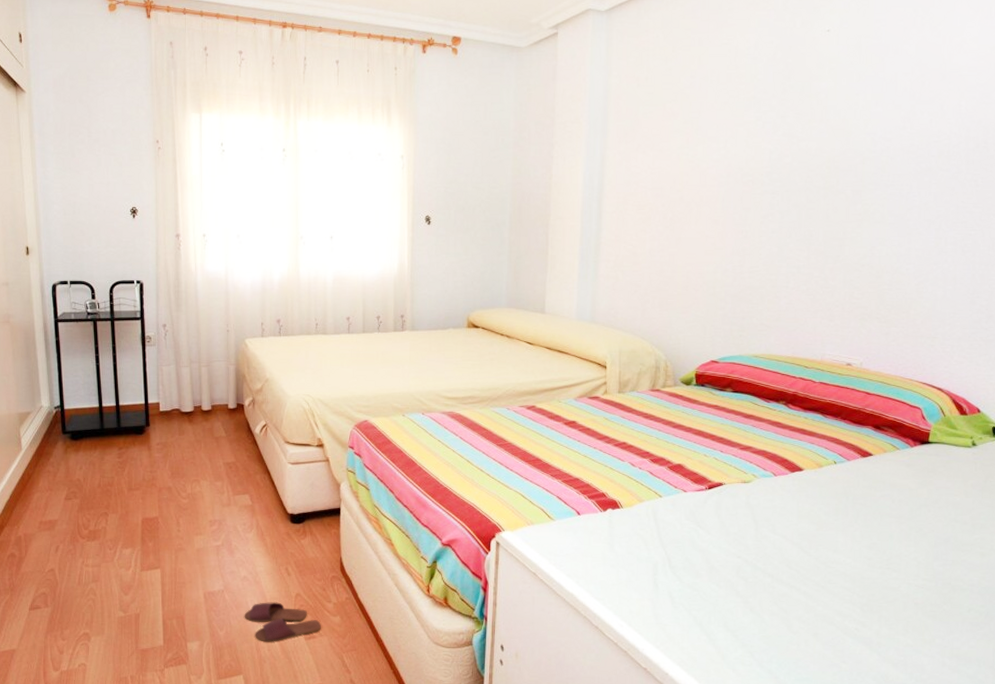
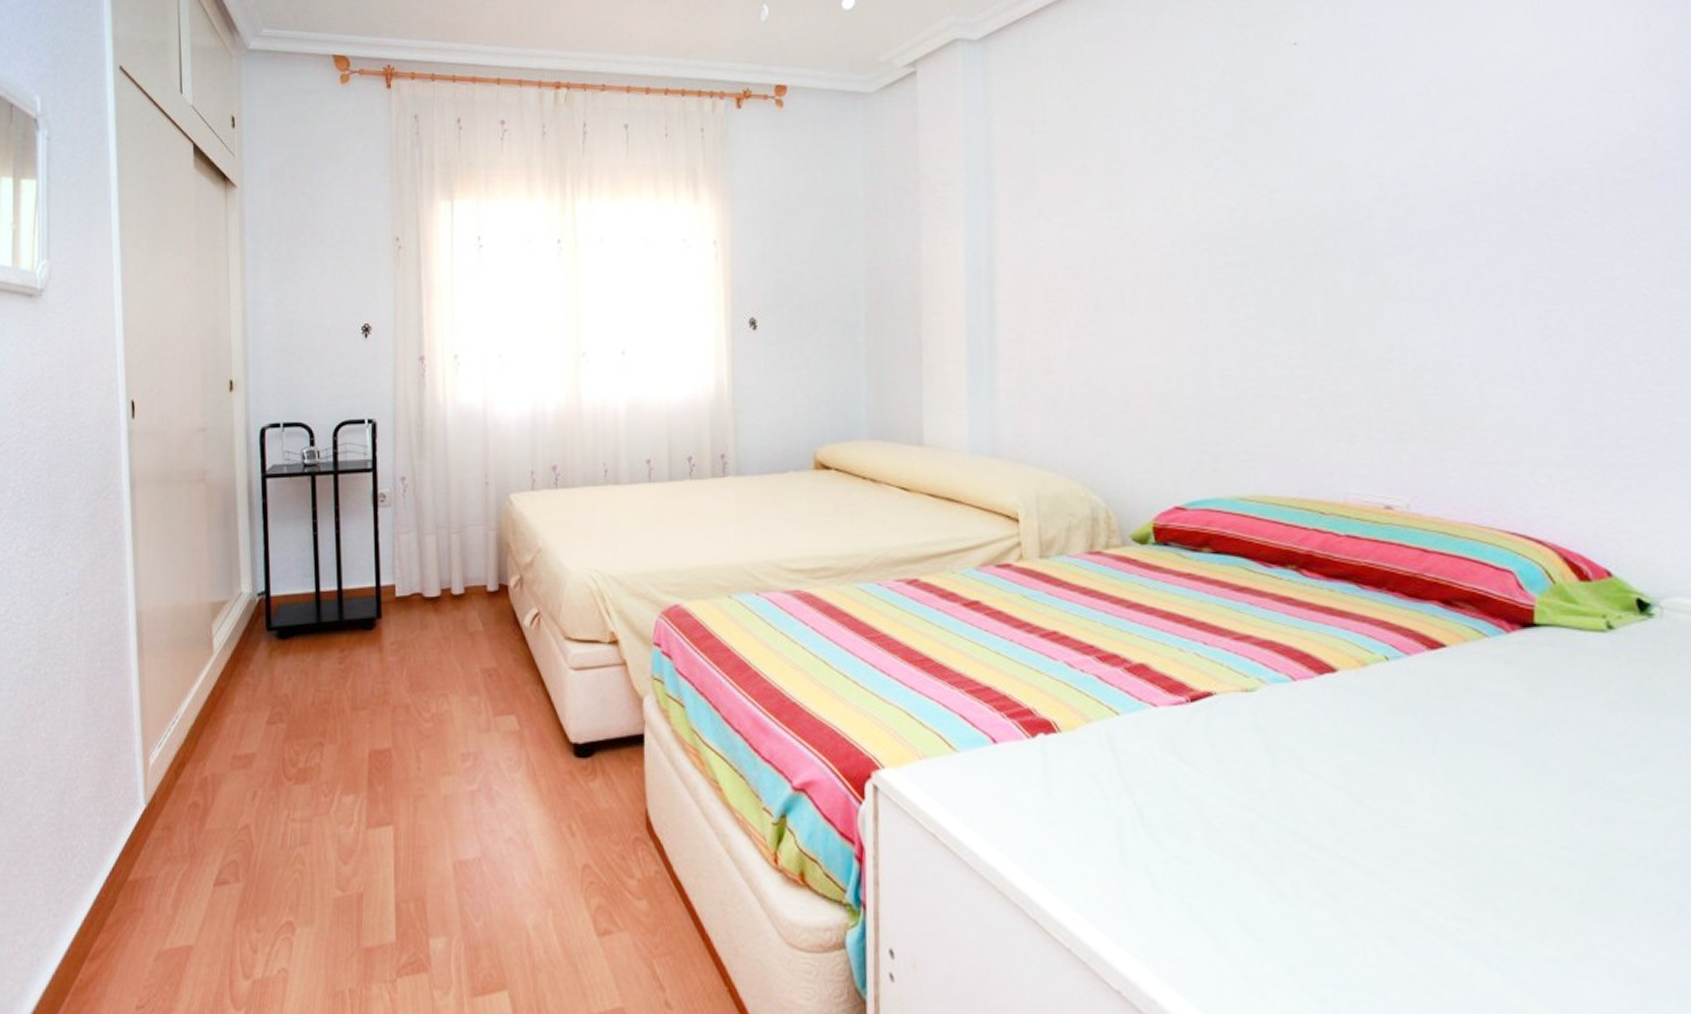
slippers: present [244,601,322,642] -> none [509,875,622,940]

